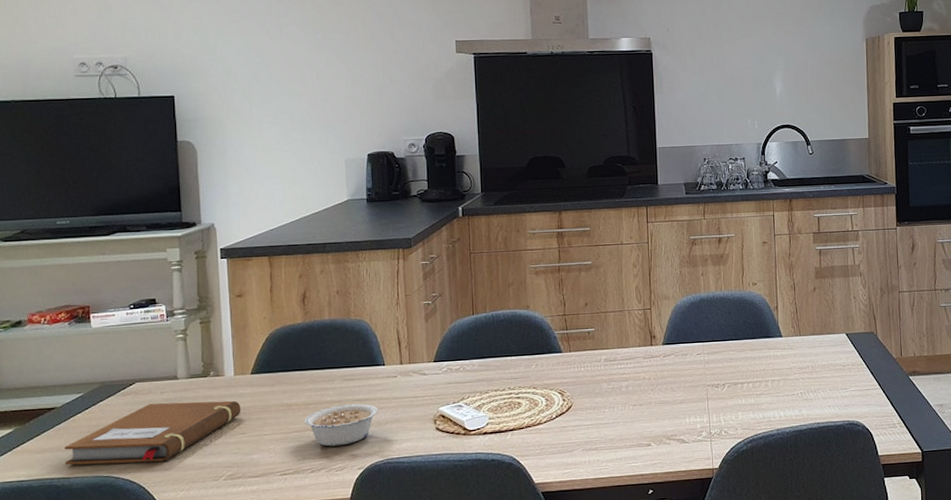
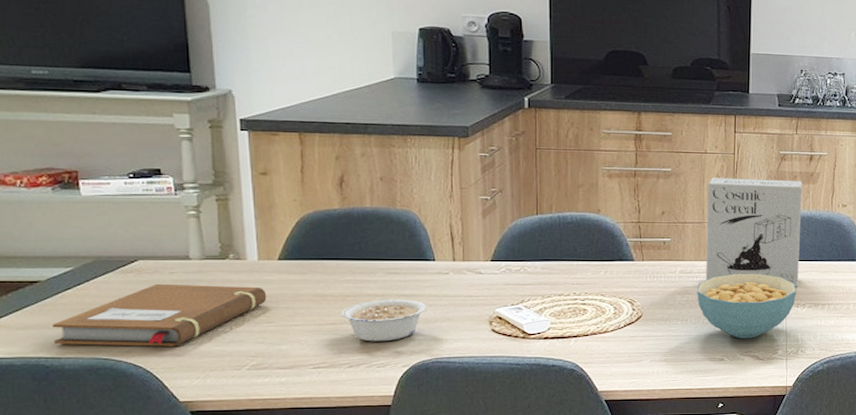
cereal bowl: none [621,356,716,423] -> present [697,273,797,339]
cereal box: none [625,263,717,368] -> present [706,177,803,287]

